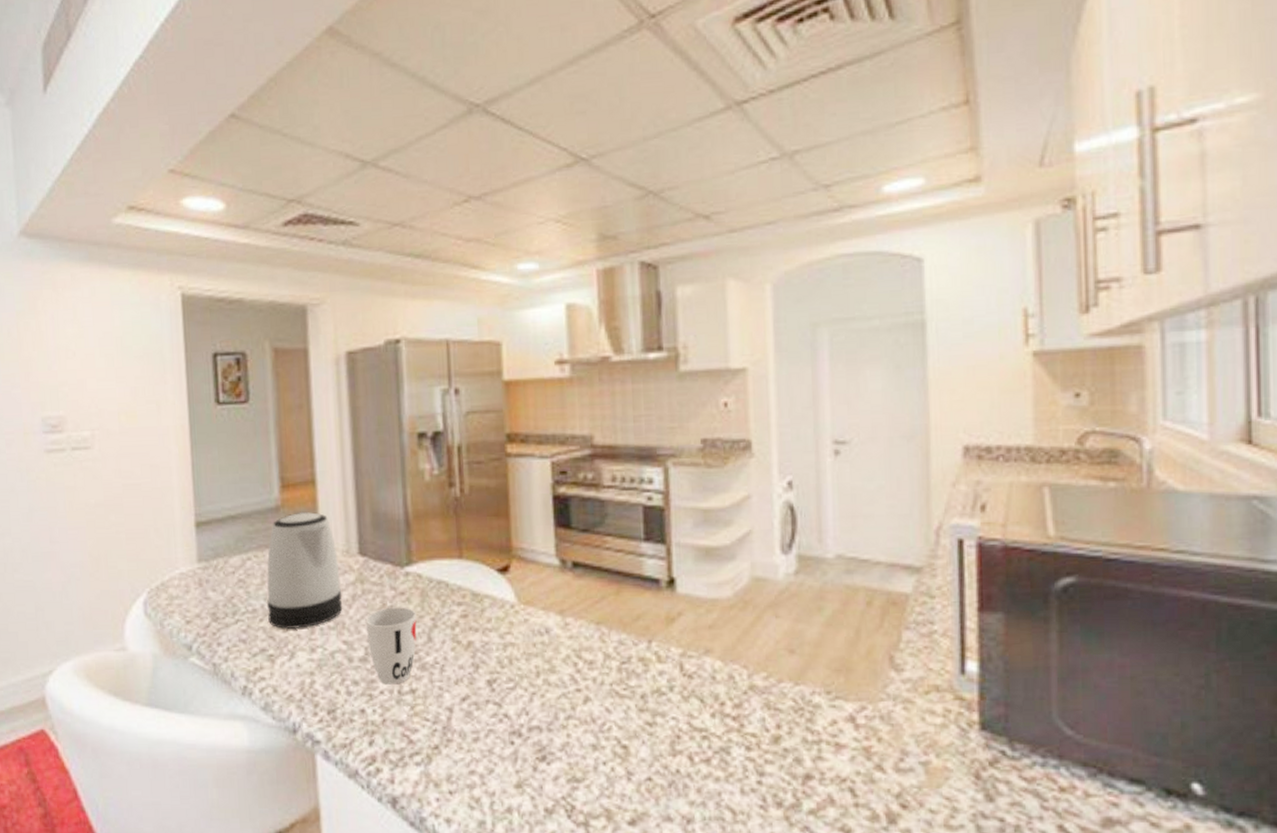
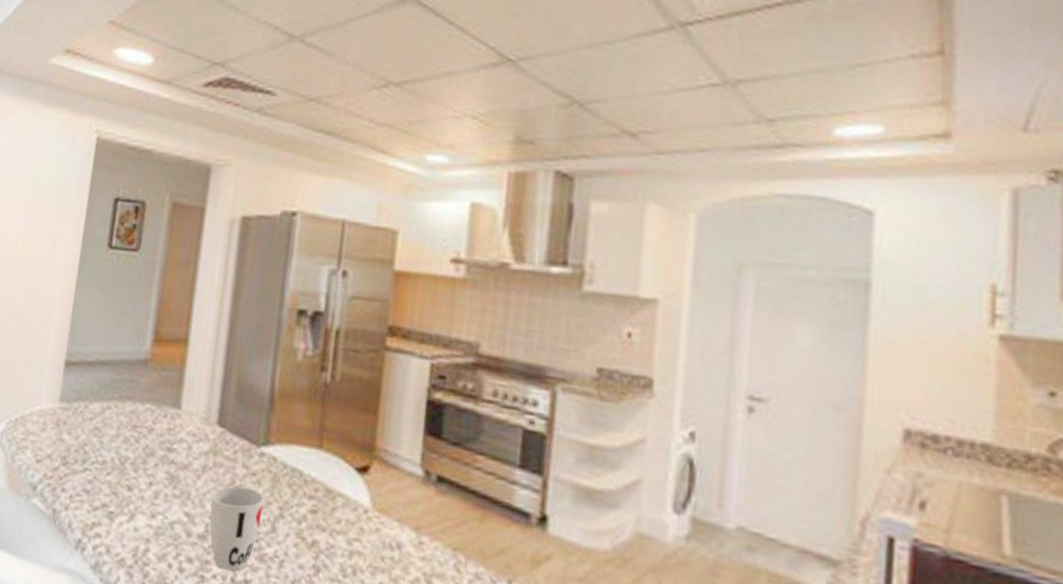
kettle: present [267,511,343,629] -> none [115,369,196,491]

